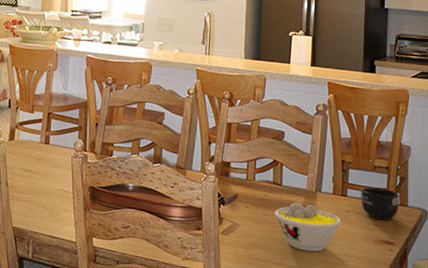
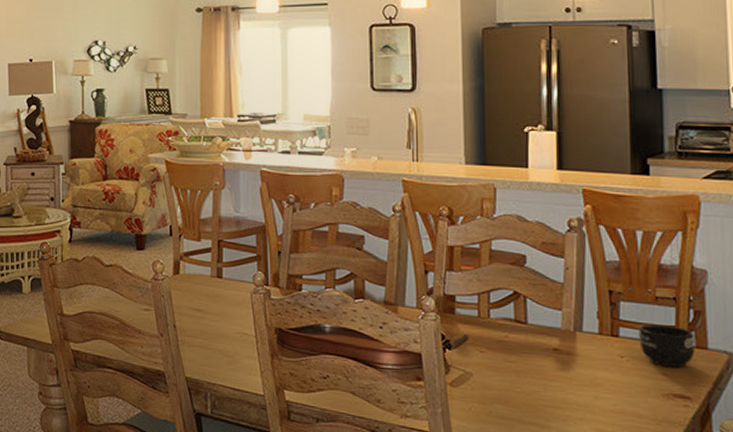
bowl: present [274,202,341,252] -> none [519,345,612,408]

